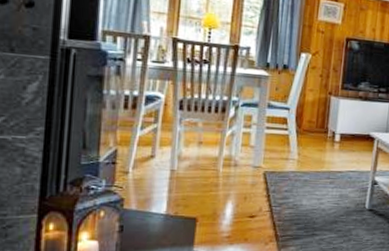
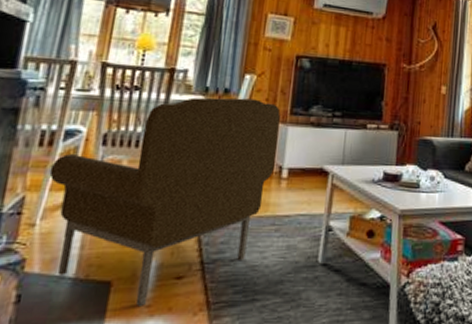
armchair: none [136,72,333,237] -> present [49,97,281,306]

